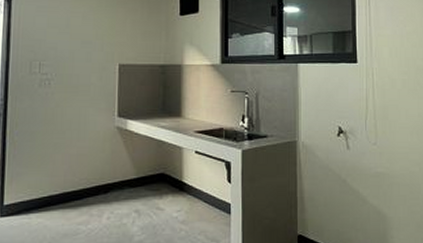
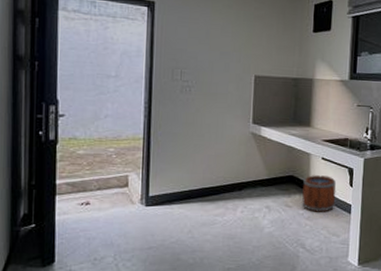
bucket: none [175,171,213,214] -> present [302,175,336,212]

